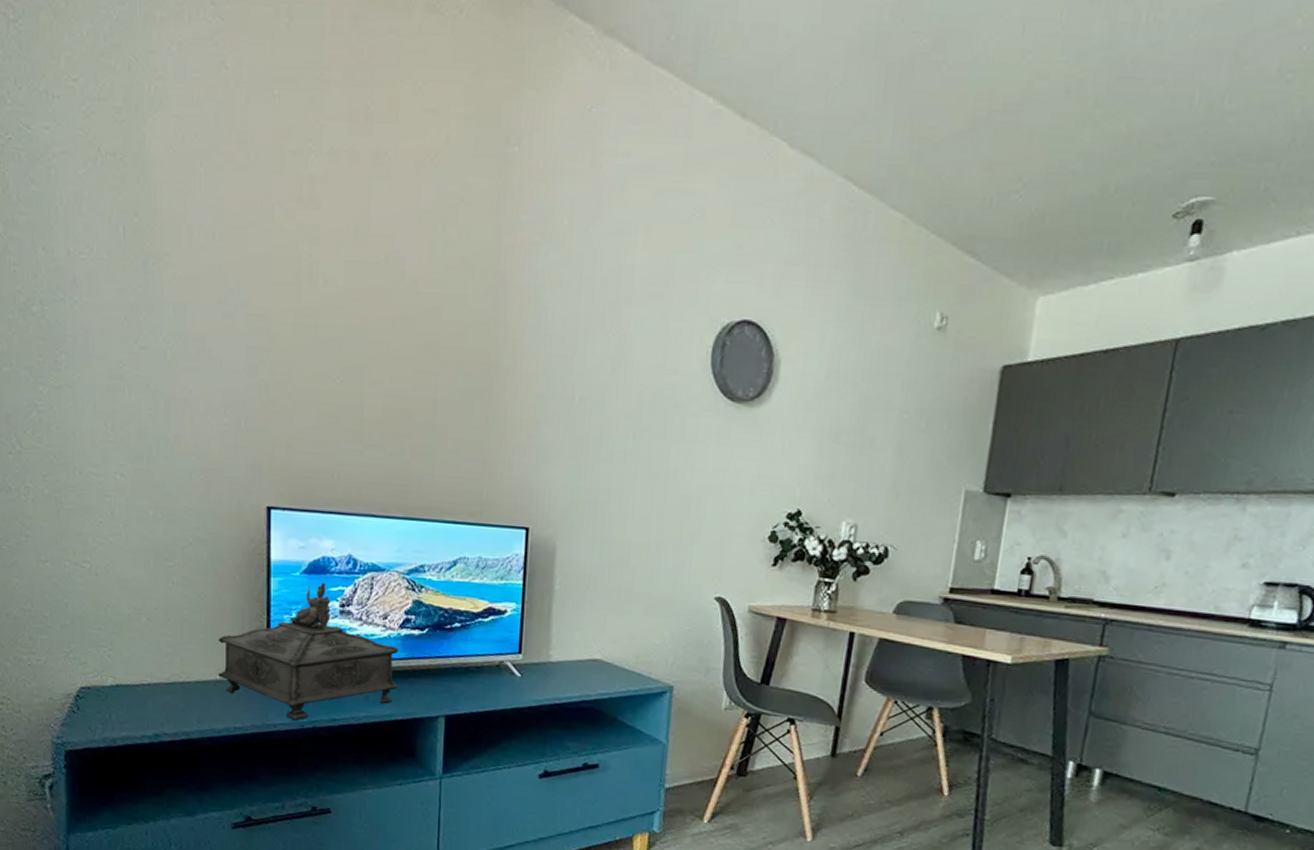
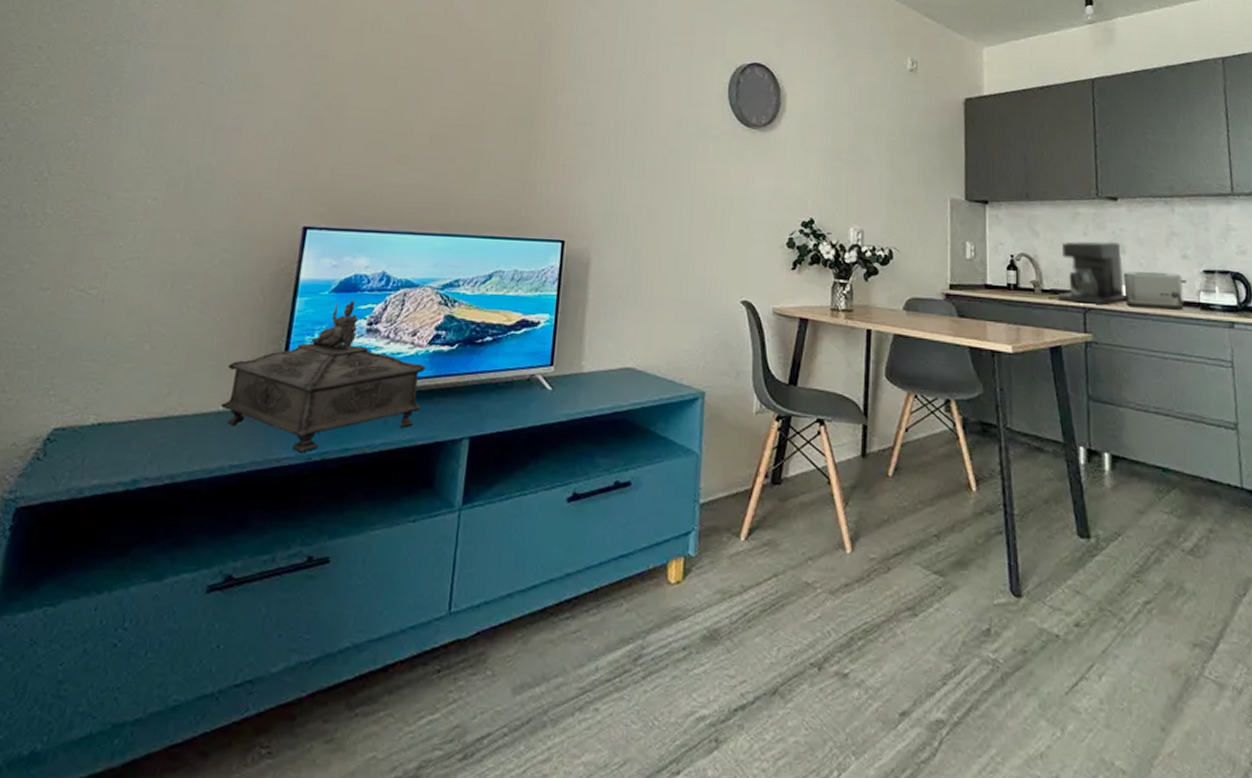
coffee maker: none [1076,544,1166,618] -> present [1058,241,1126,306]
toaster: none [1156,580,1240,626] -> present [1123,271,1187,310]

